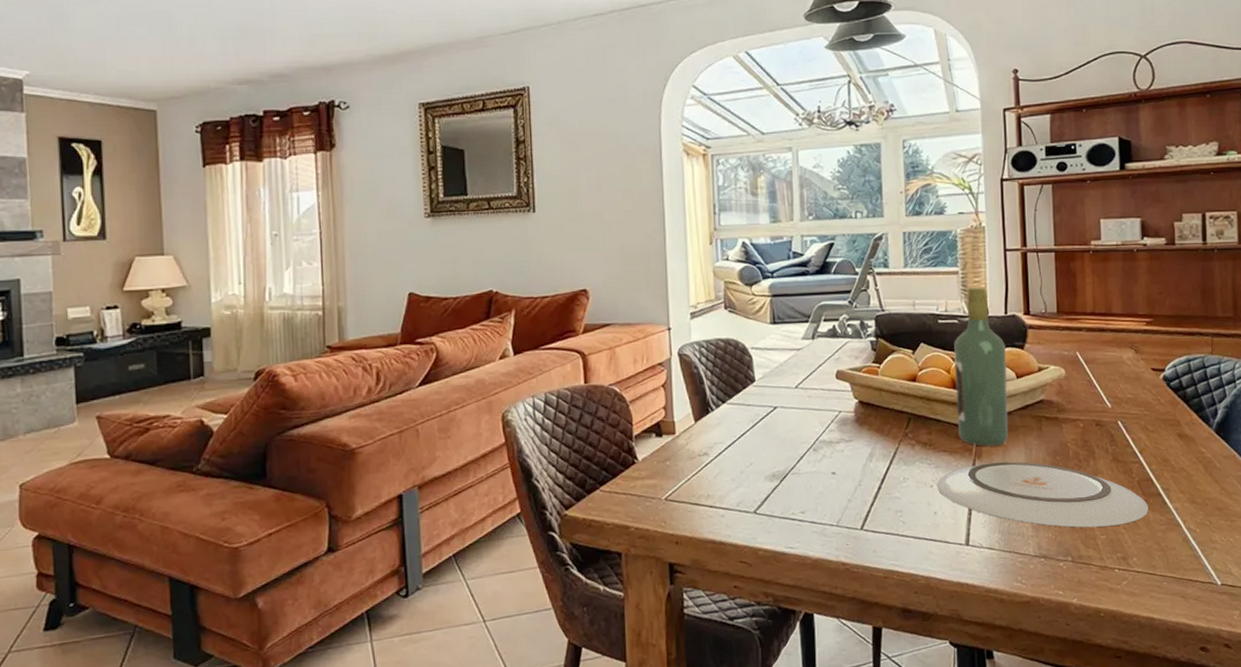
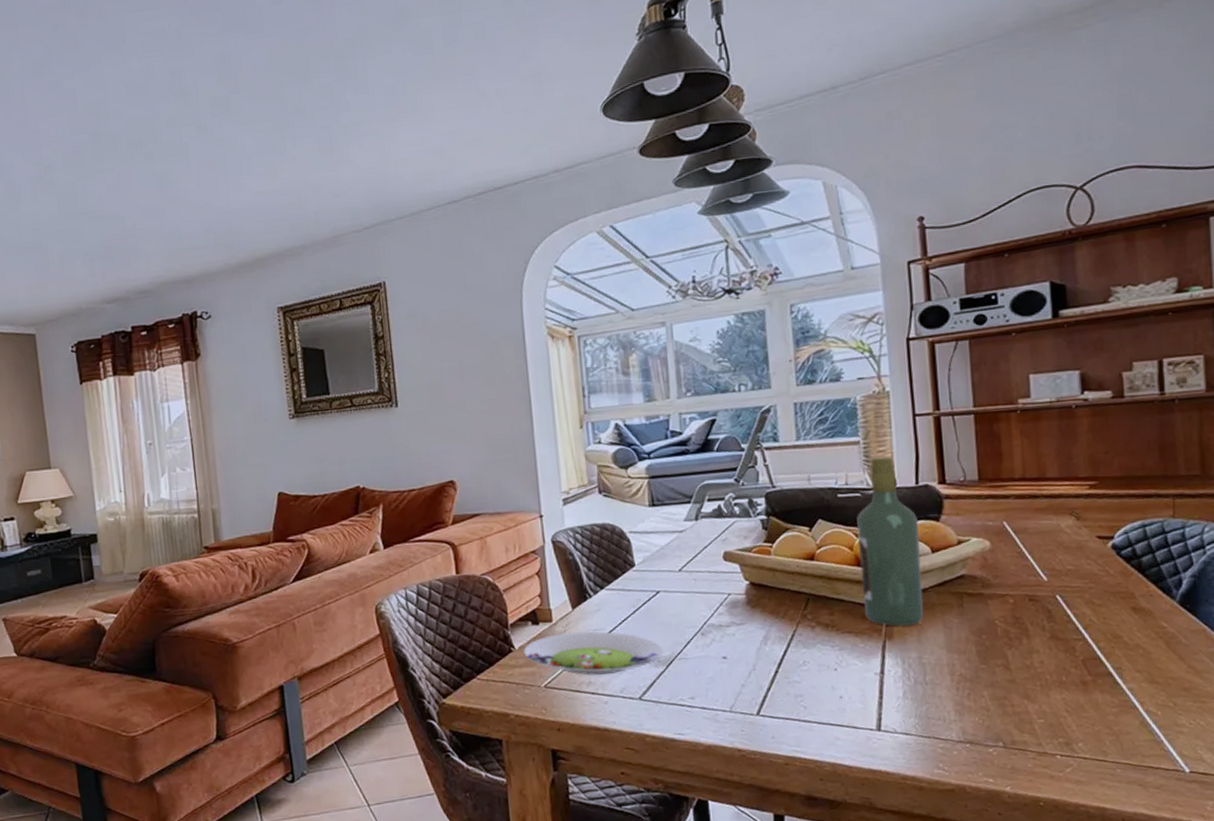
salad plate: none [647,444,779,489] -> present [524,631,664,675]
plate: present [937,461,1148,528] -> none [841,642,1096,712]

